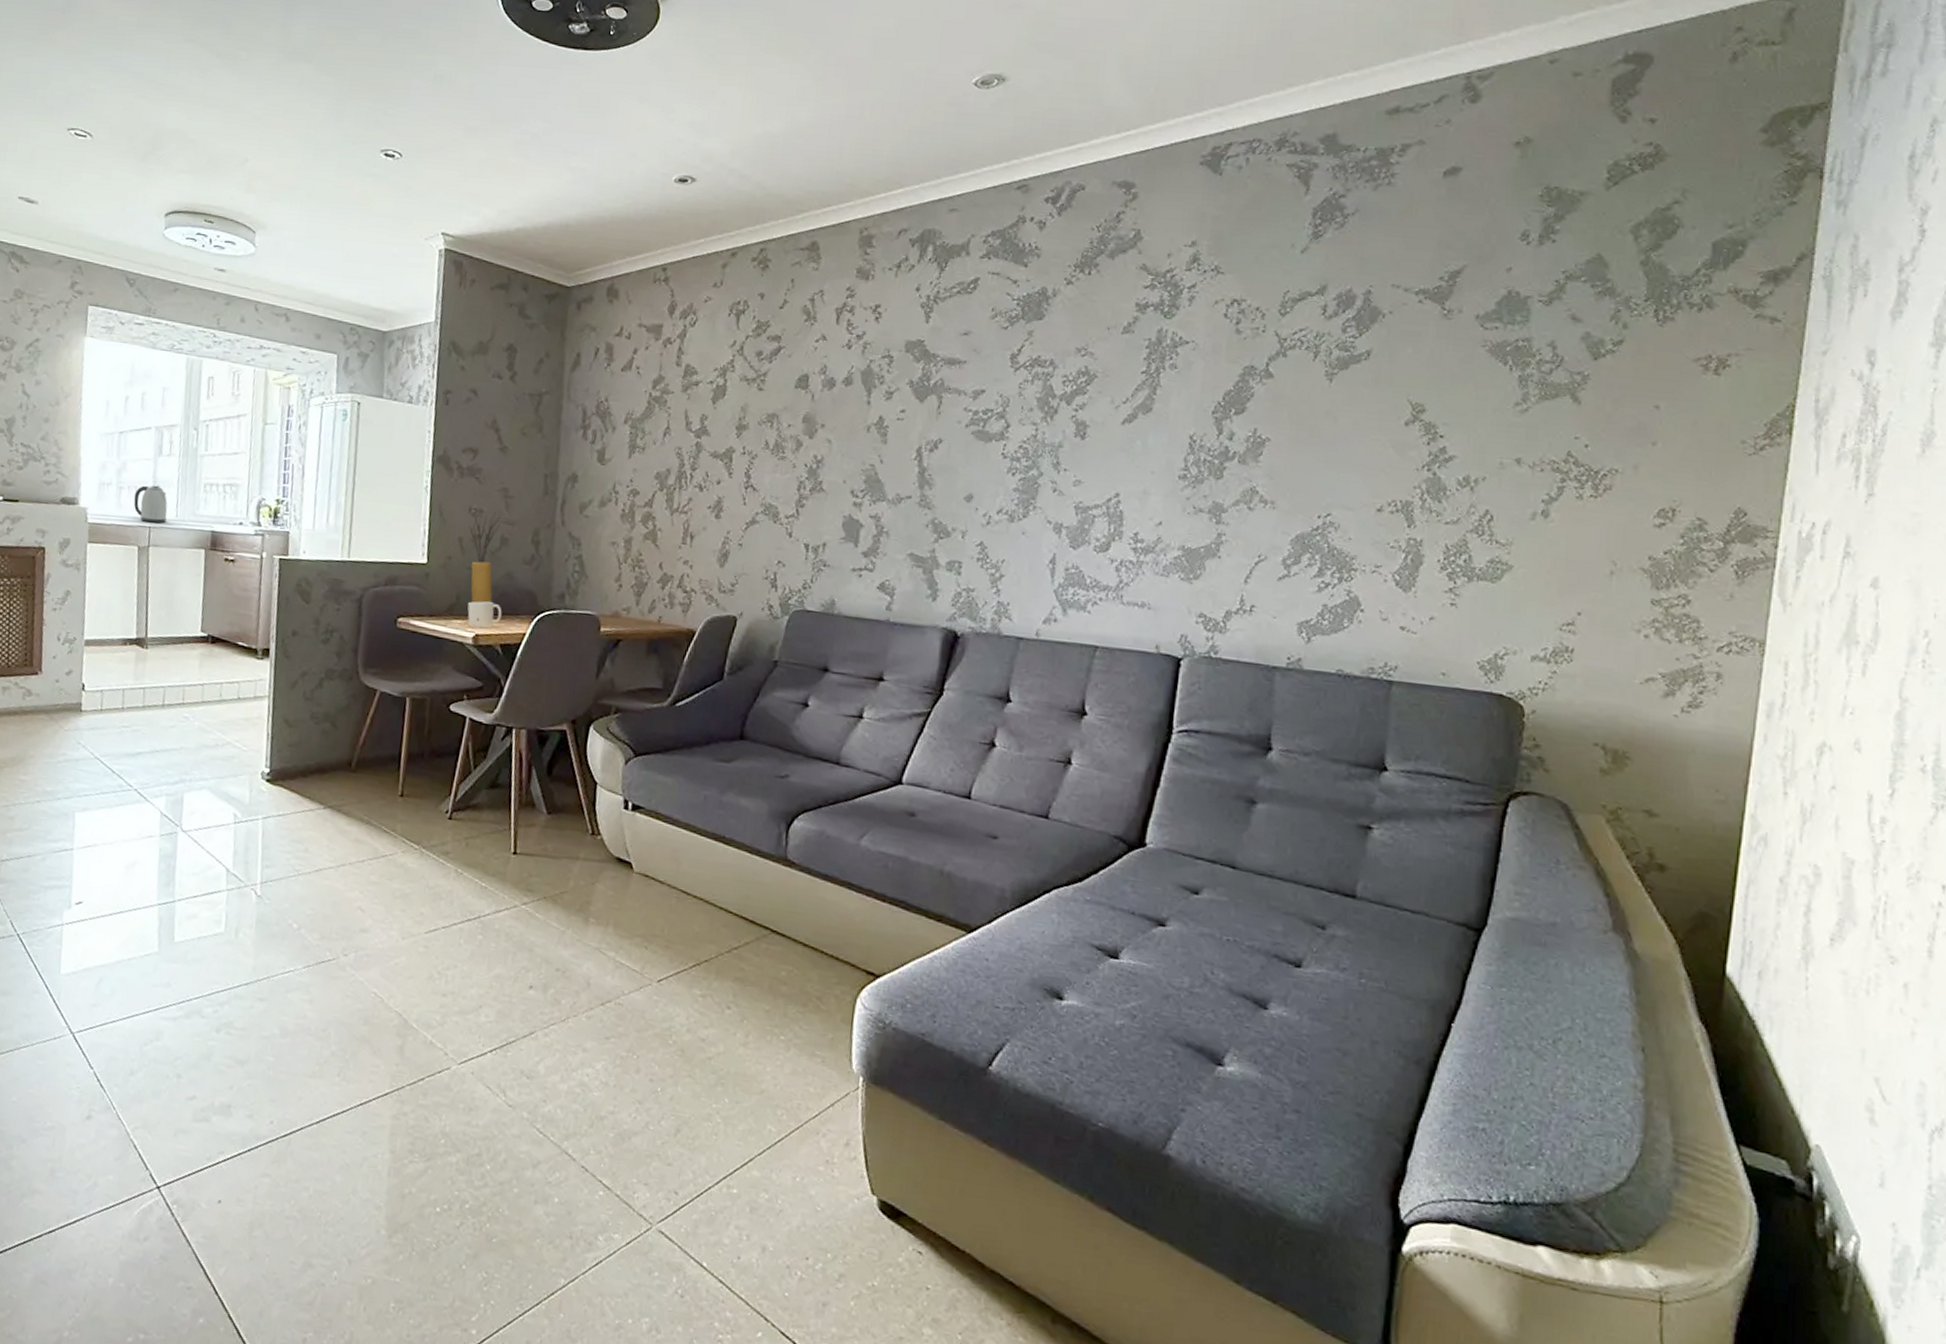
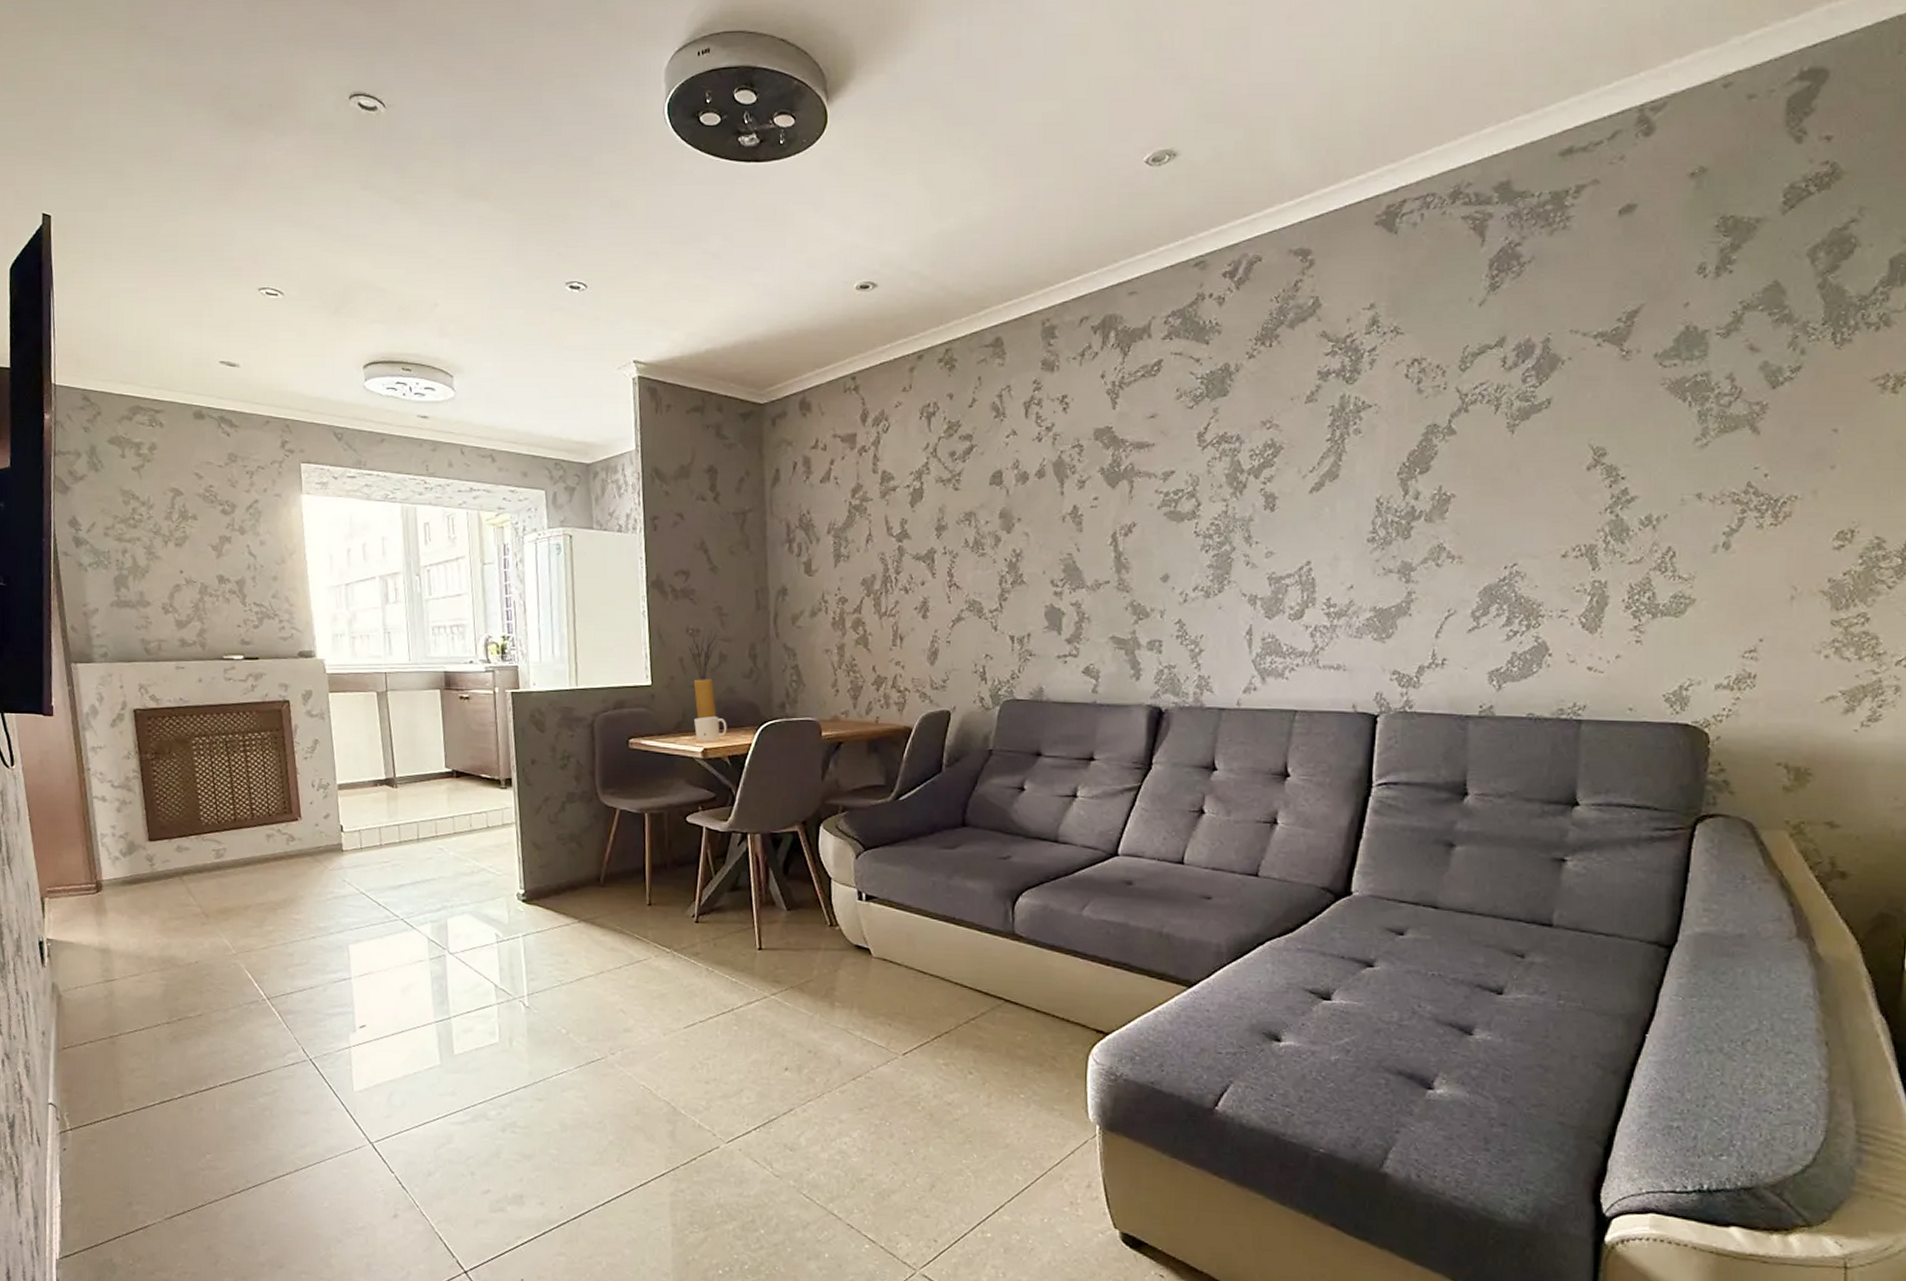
kettle: present [133,485,168,524] -> none [367,632,401,669]

